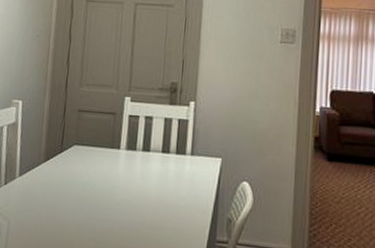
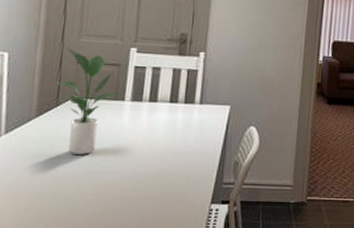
potted plant: none [59,96,113,201] -> present [54,47,117,155]

